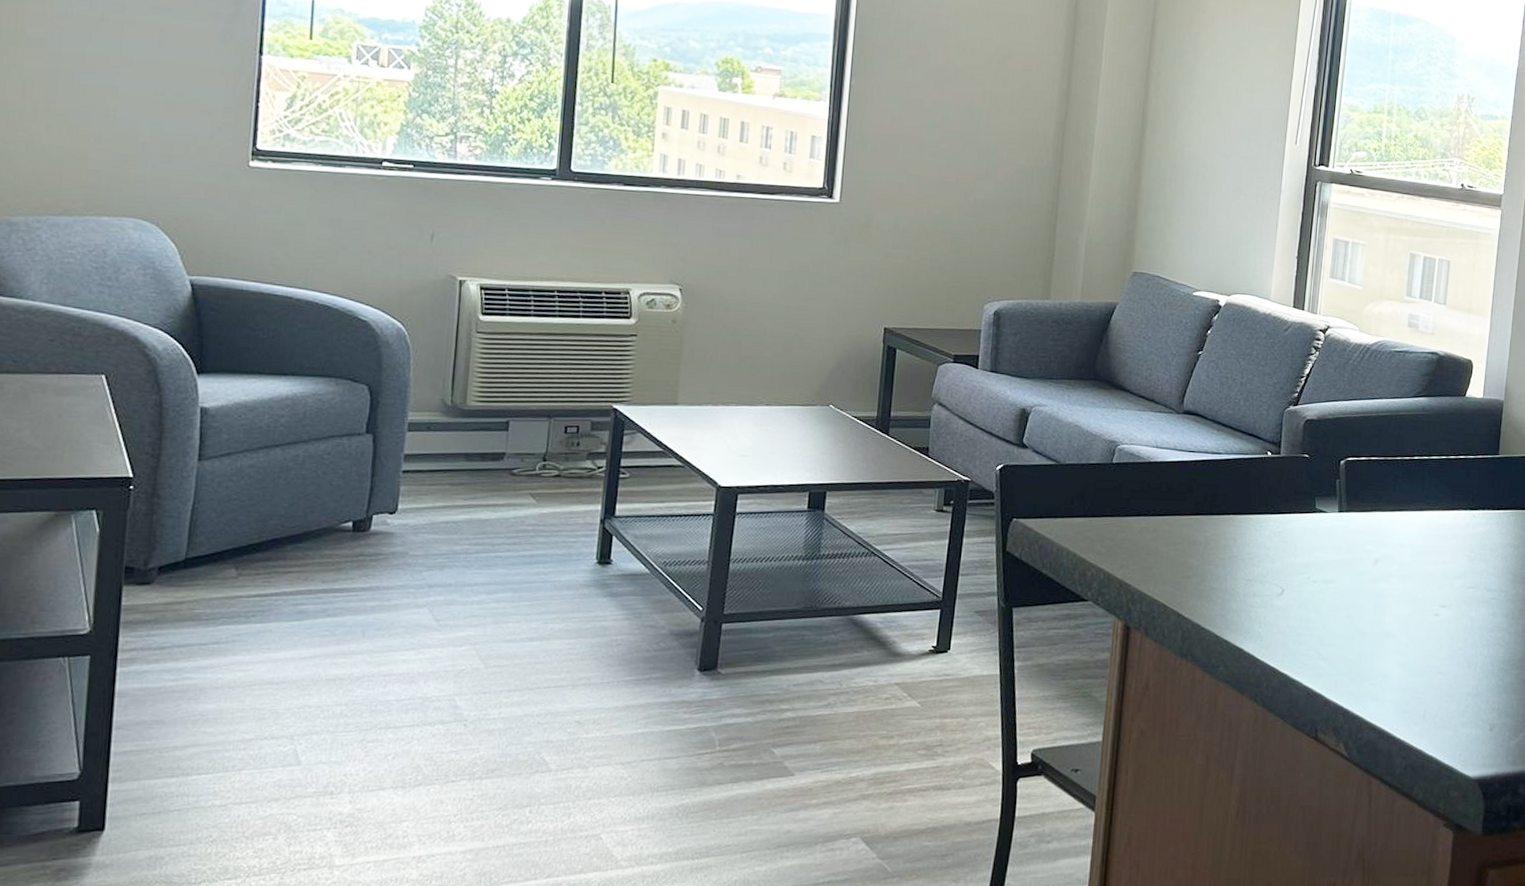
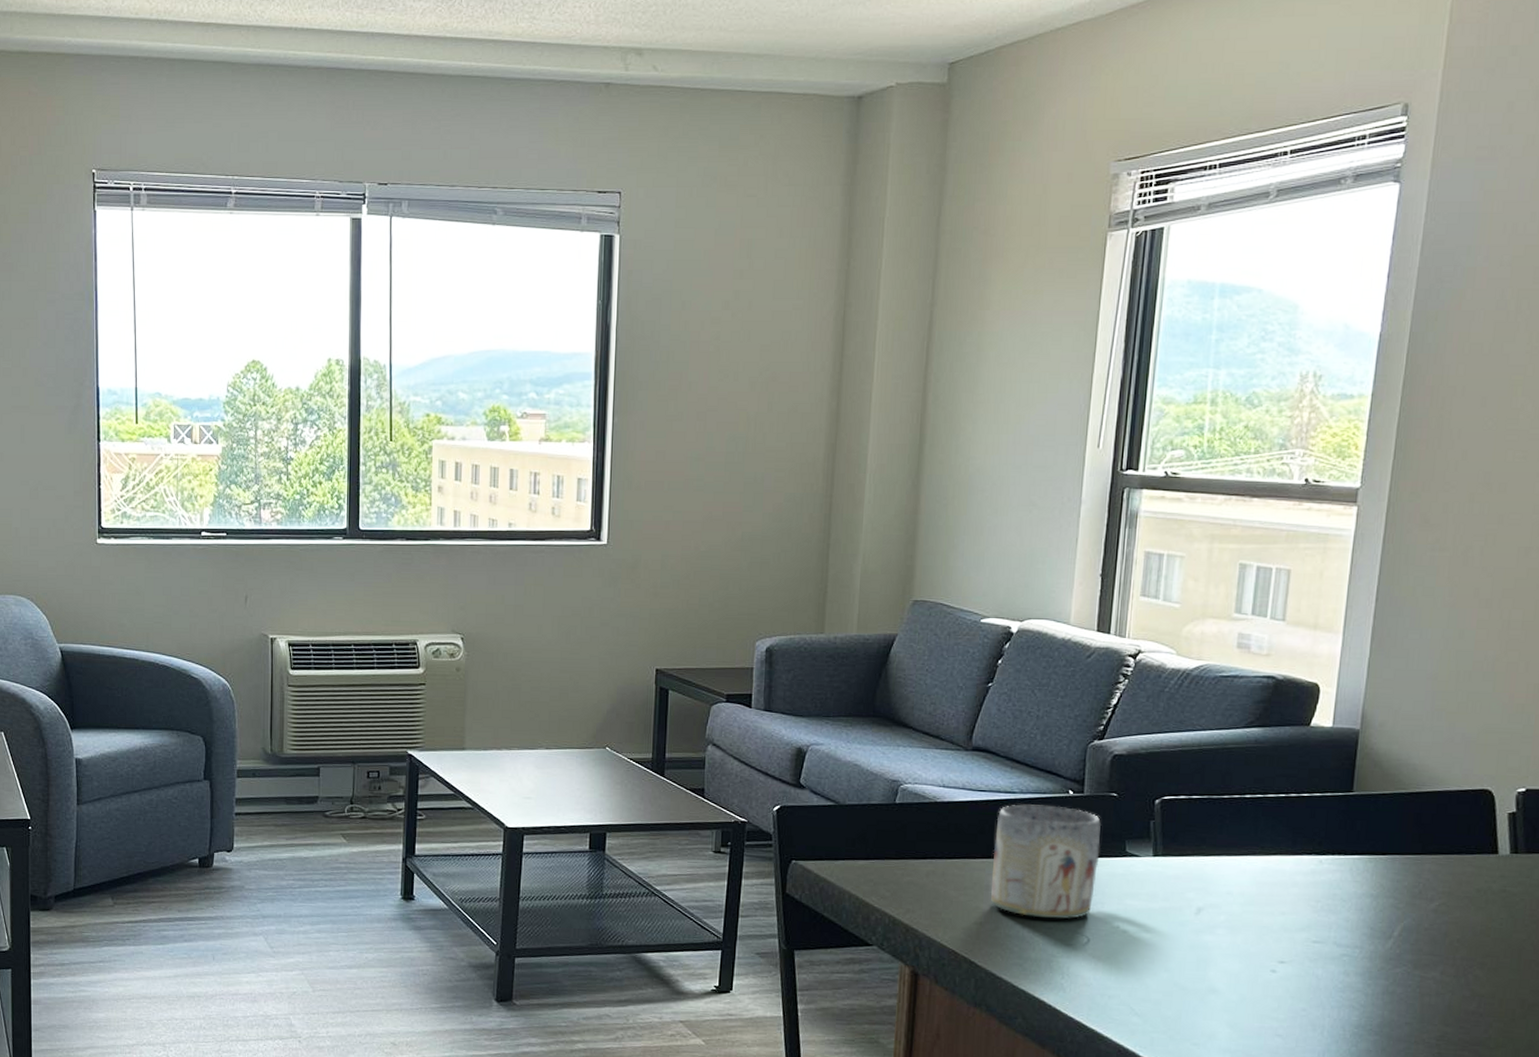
mug: none [1198,464,1296,572] -> present [991,804,1102,919]

